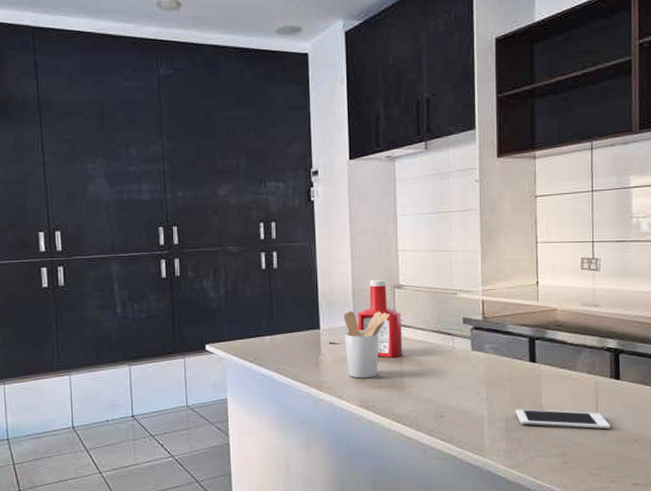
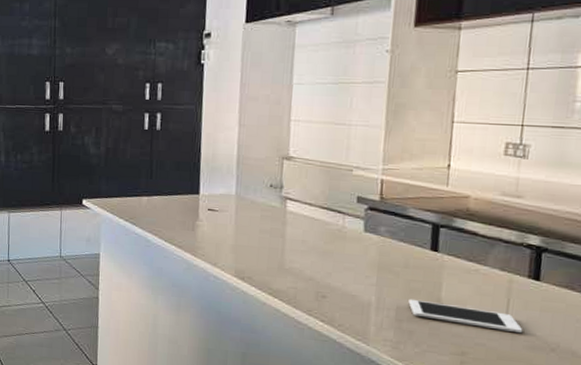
utensil holder: present [344,310,389,379] -> none [224,178,275,249]
ketchup bottle: present [357,279,402,358] -> none [239,148,289,232]

